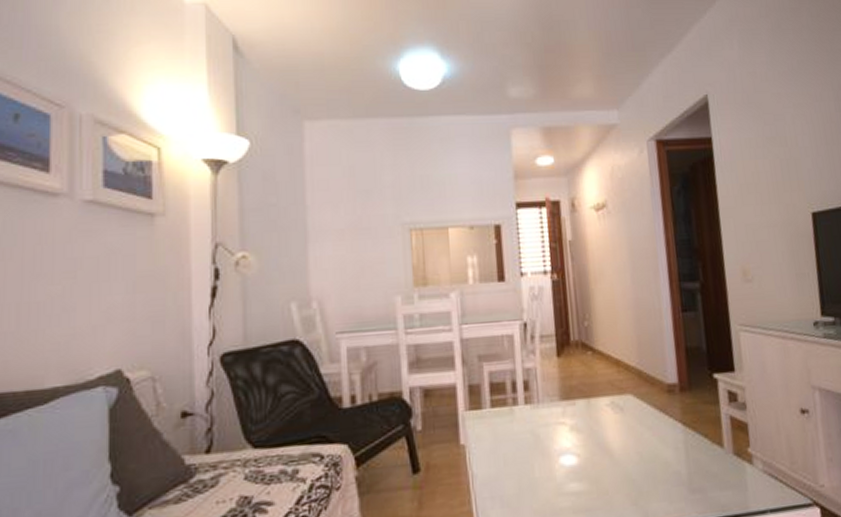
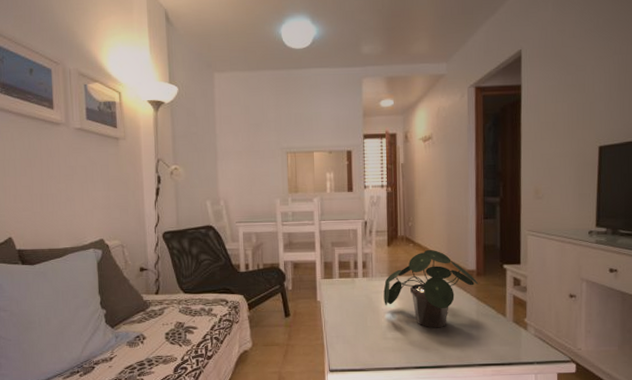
potted plant: none [555,357,684,473] -> present [383,249,479,328]

